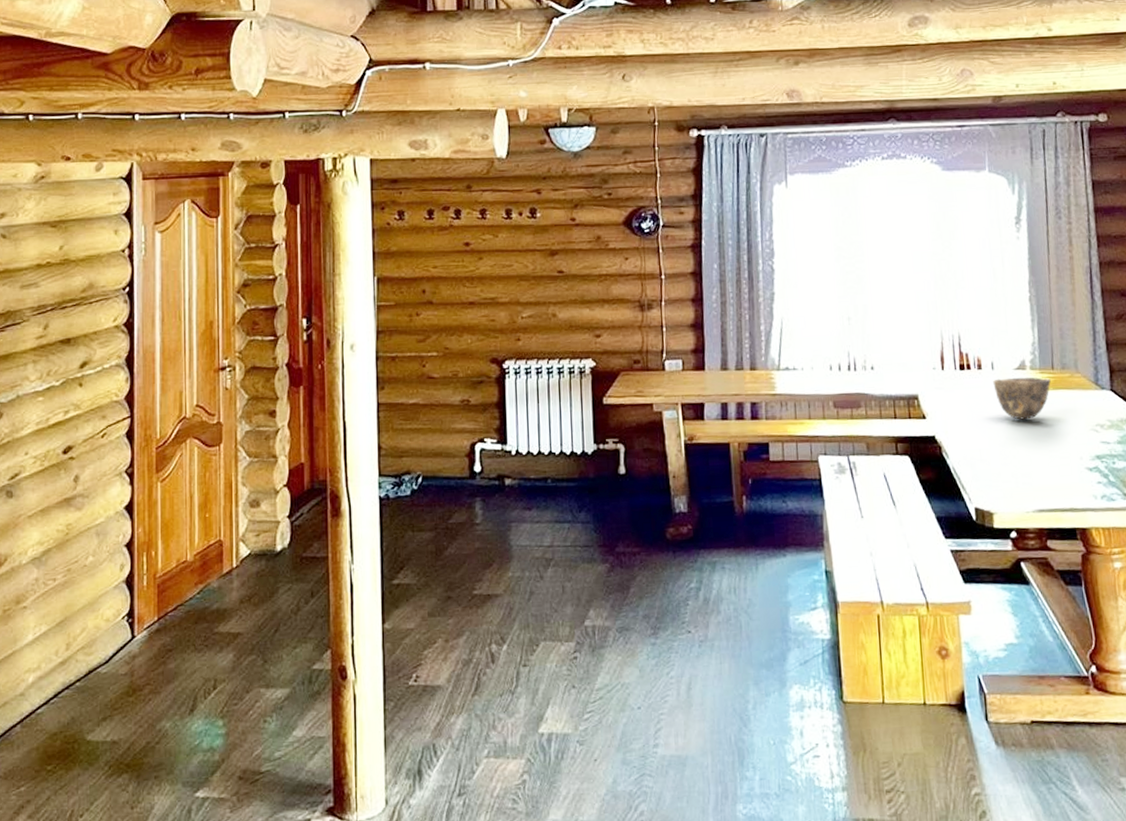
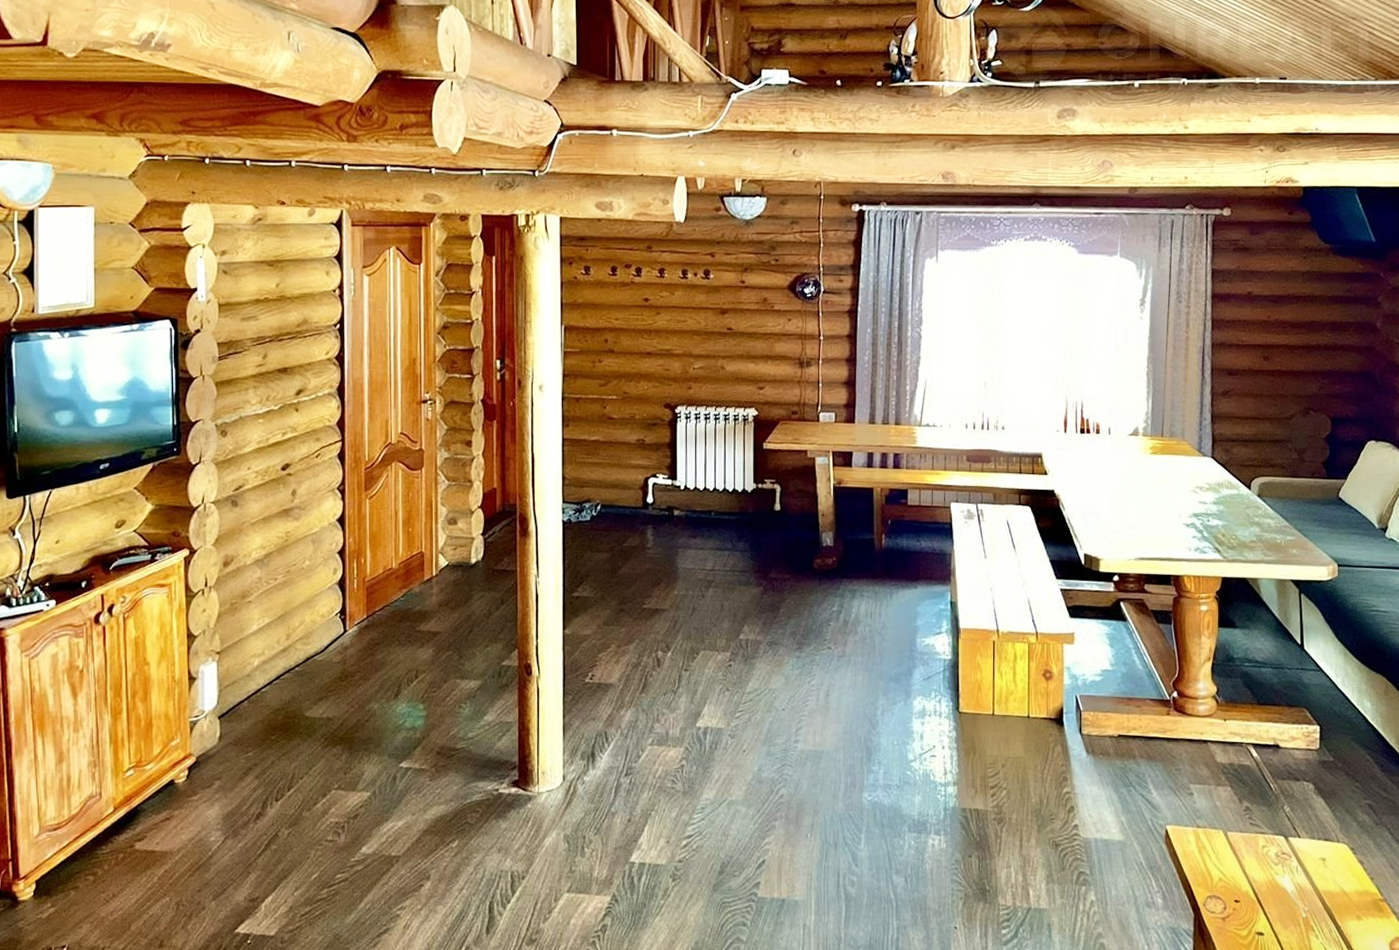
bowl: present [993,377,1051,420] -> none [1109,442,1160,480]

